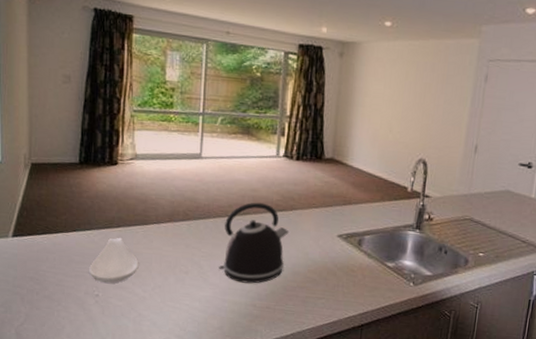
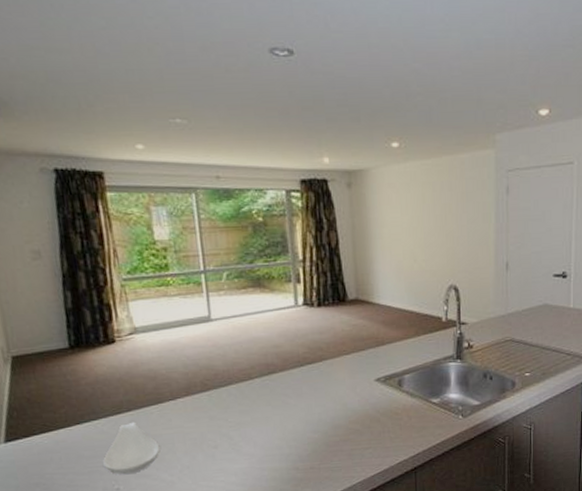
kettle: present [219,202,290,284] -> none [250,358,323,447]

